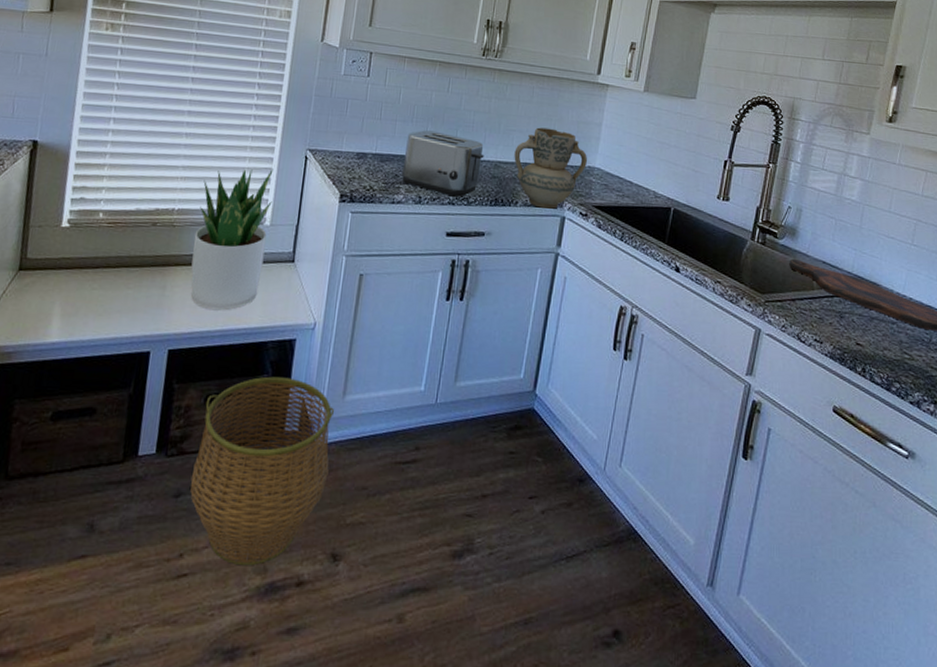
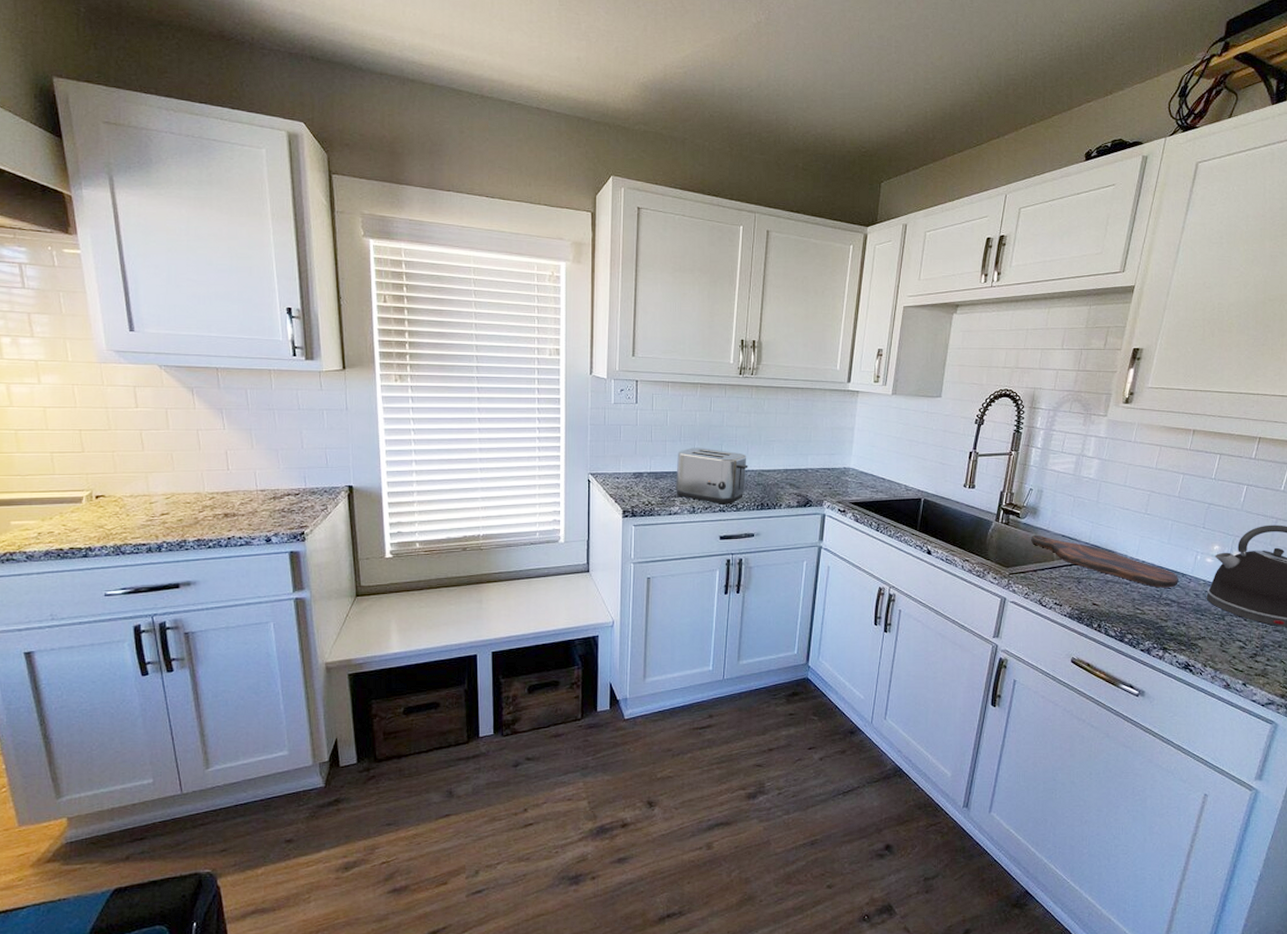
planter: present [190,168,274,311] -> none [500,493,564,617]
basket: present [190,376,334,566] -> none [525,667,638,815]
ceramic jug: present [514,127,588,209] -> none [775,436,843,508]

